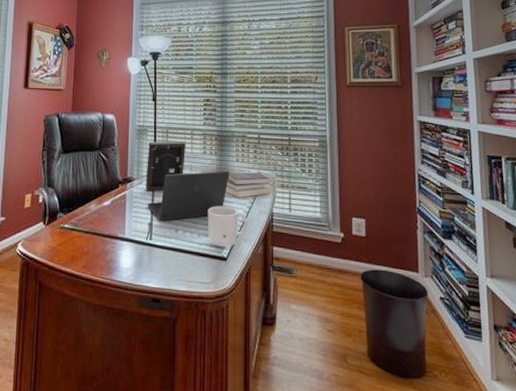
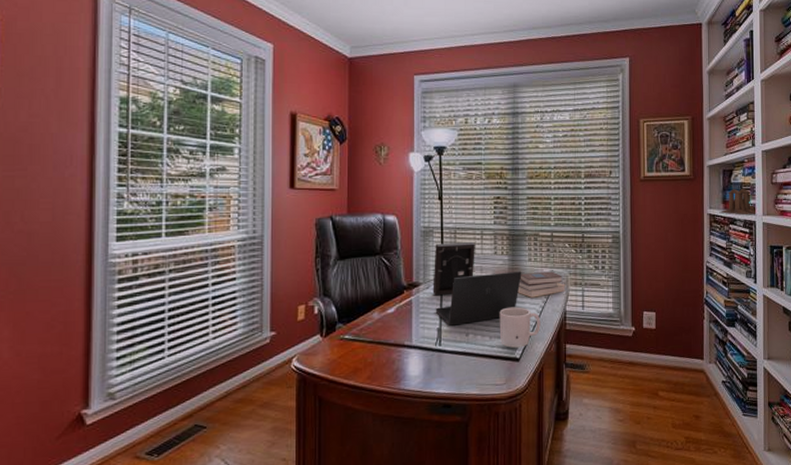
waste bin: present [360,269,429,379] -> none [649,359,712,458]
bookend: none [430,96,472,123] -> present [719,189,757,215]

